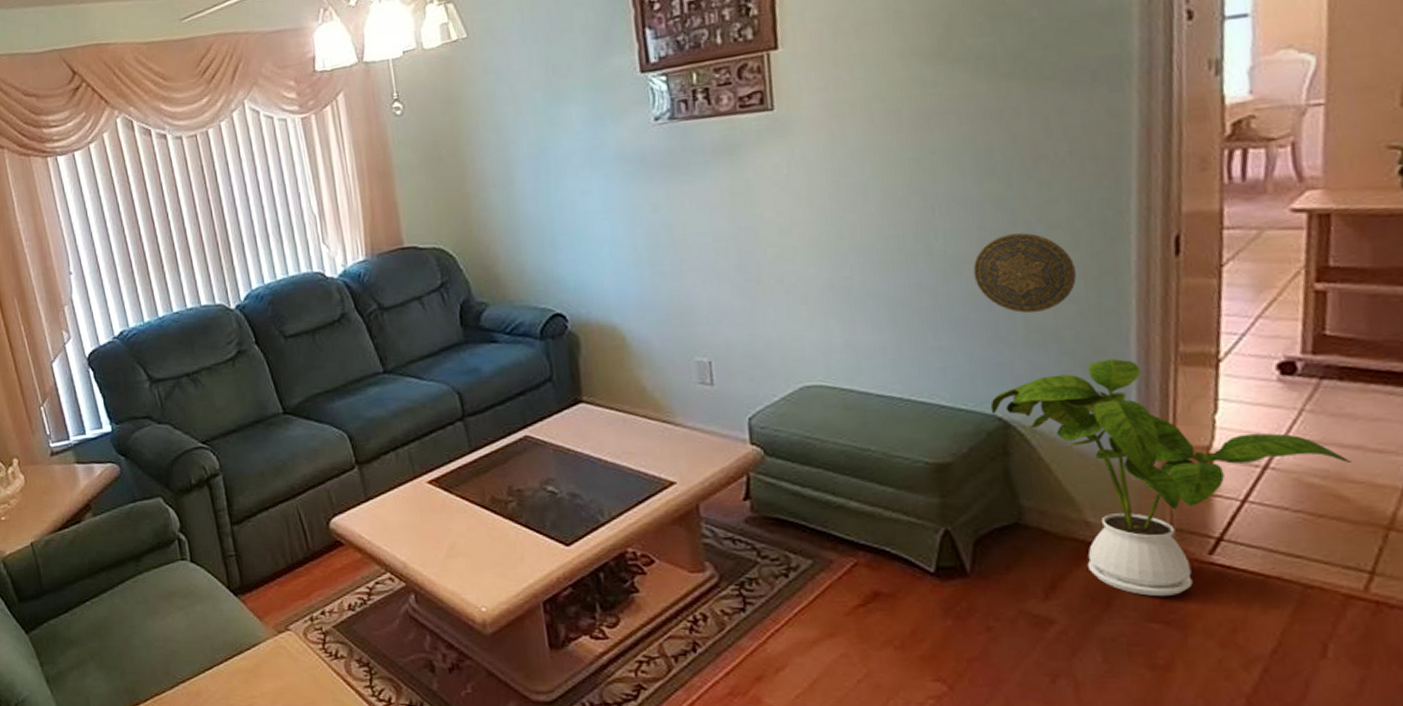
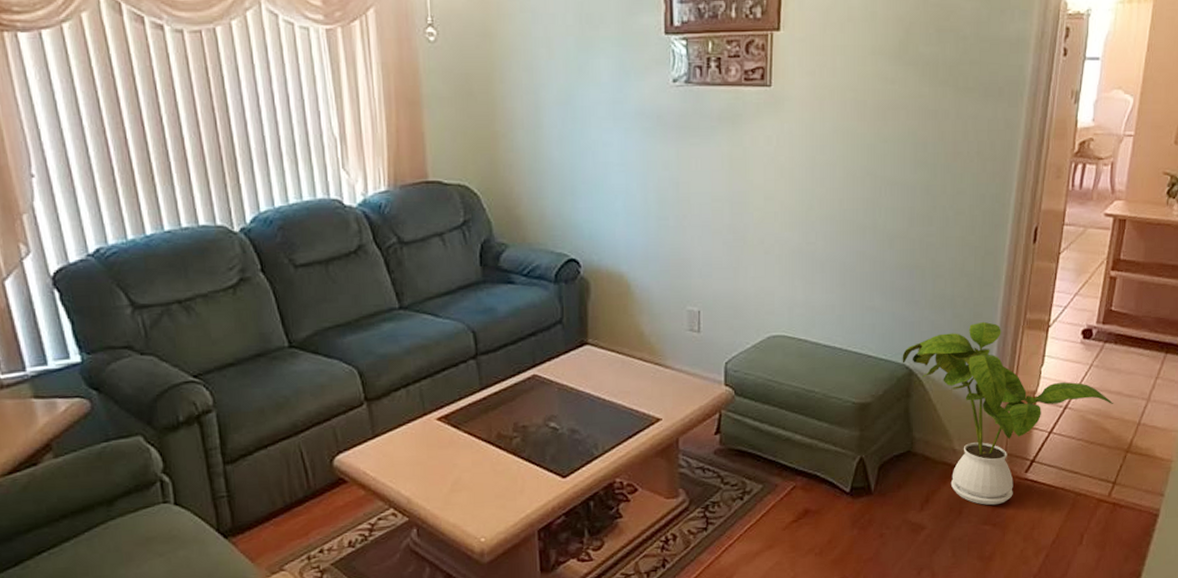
decorative plate: present [973,232,1076,314] -> none [902,216,970,283]

